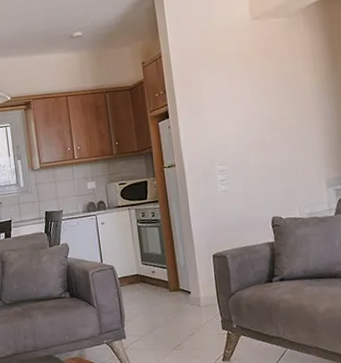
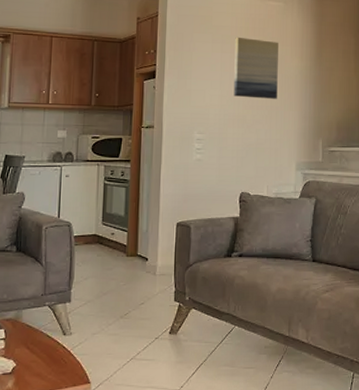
wall art: none [242,59,296,123] -> present [233,37,279,99]

